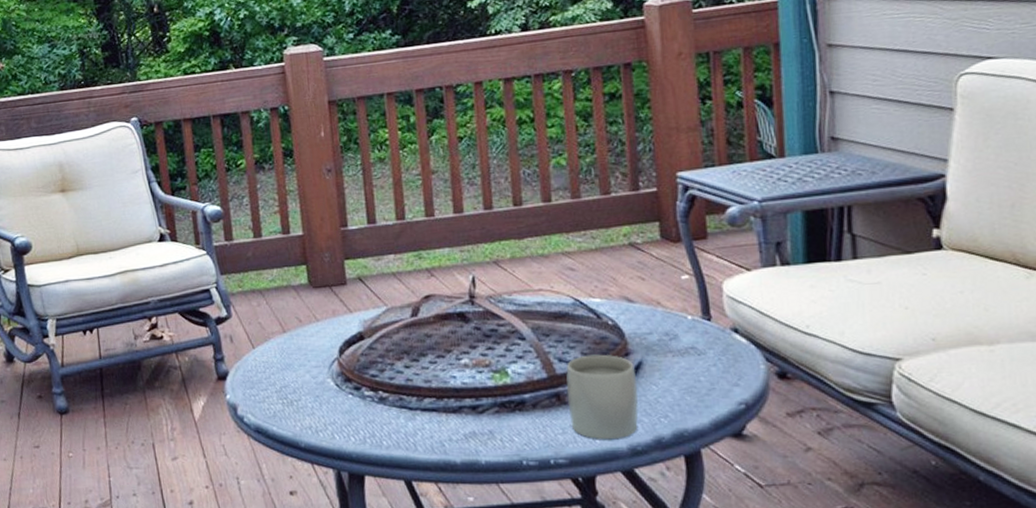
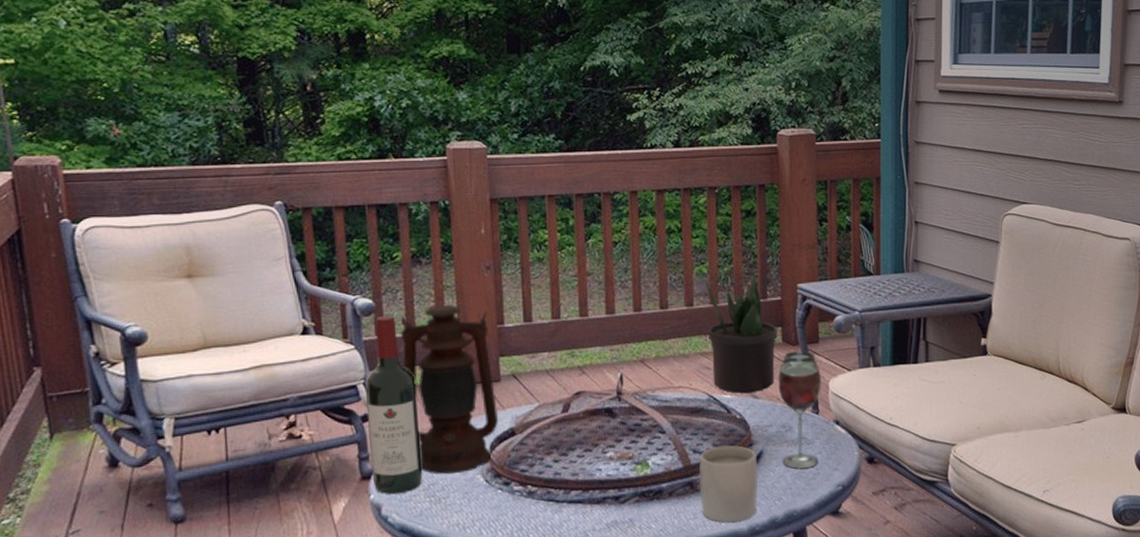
wine bottle: none [217,221,275,395] -> present [364,315,423,494]
lantern: none [247,209,347,377] -> present [400,305,499,474]
planter: none [564,166,655,297] -> present [705,276,777,393]
wineglass: none [657,248,713,382] -> present [778,351,821,469]

